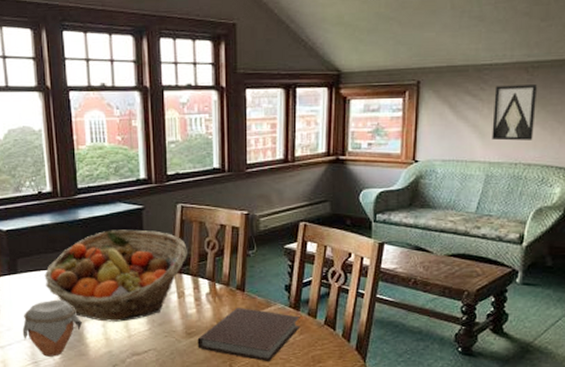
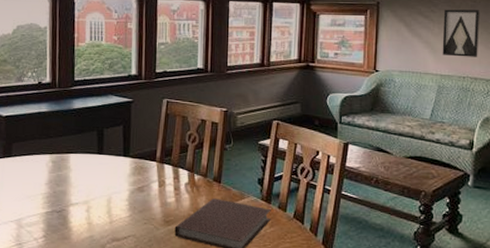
jar: present [22,299,83,357] -> none [10,183,68,239]
fruit basket: present [44,229,187,322] -> none [36,120,170,208]

